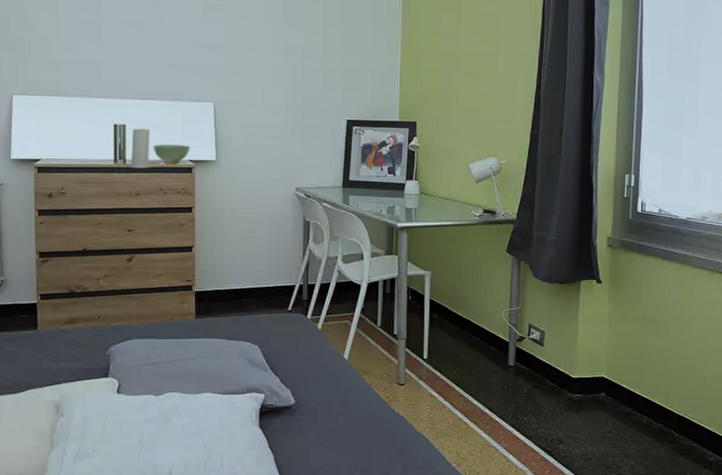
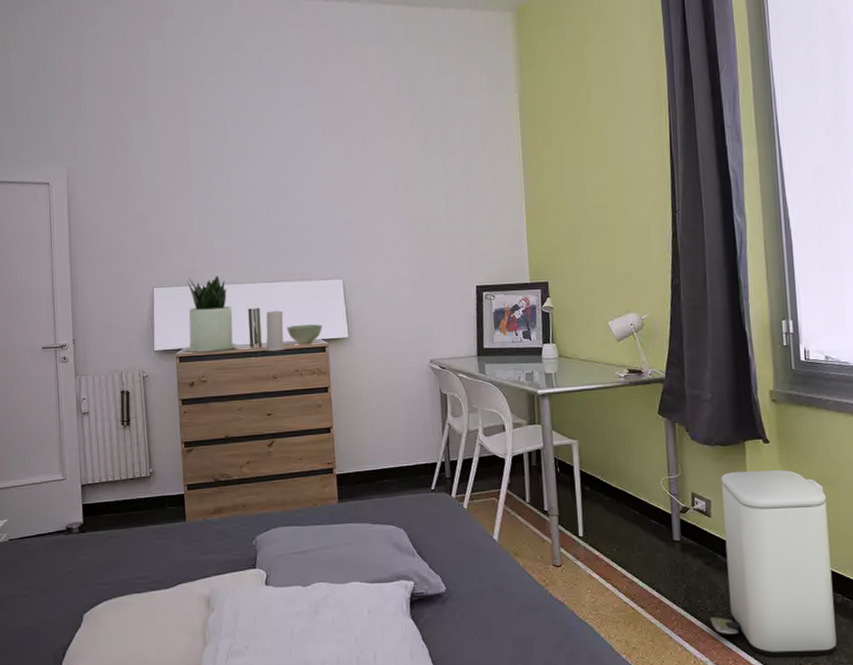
planter: none [44,87,101,166] -> present [185,276,238,354]
pedal bin: none [533,306,645,468] -> present [709,469,837,657]

